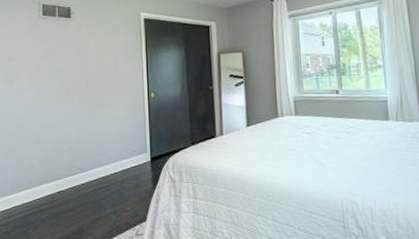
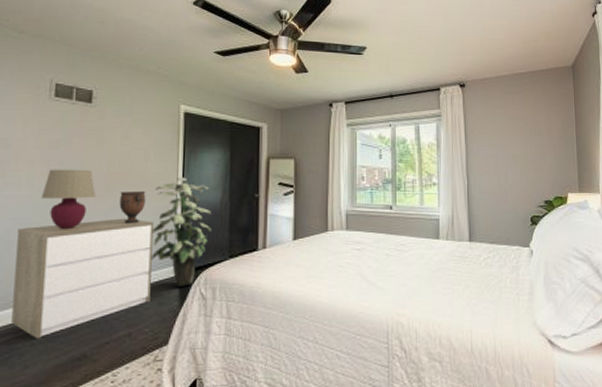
dresser: none [25,113,129,216] -> present [11,218,153,339]
table lamp: none [40,74,80,125] -> present [42,169,96,230]
decorative urn: none [98,89,119,118] -> present [119,190,146,224]
indoor plant: none [125,76,175,171] -> present [150,178,212,287]

